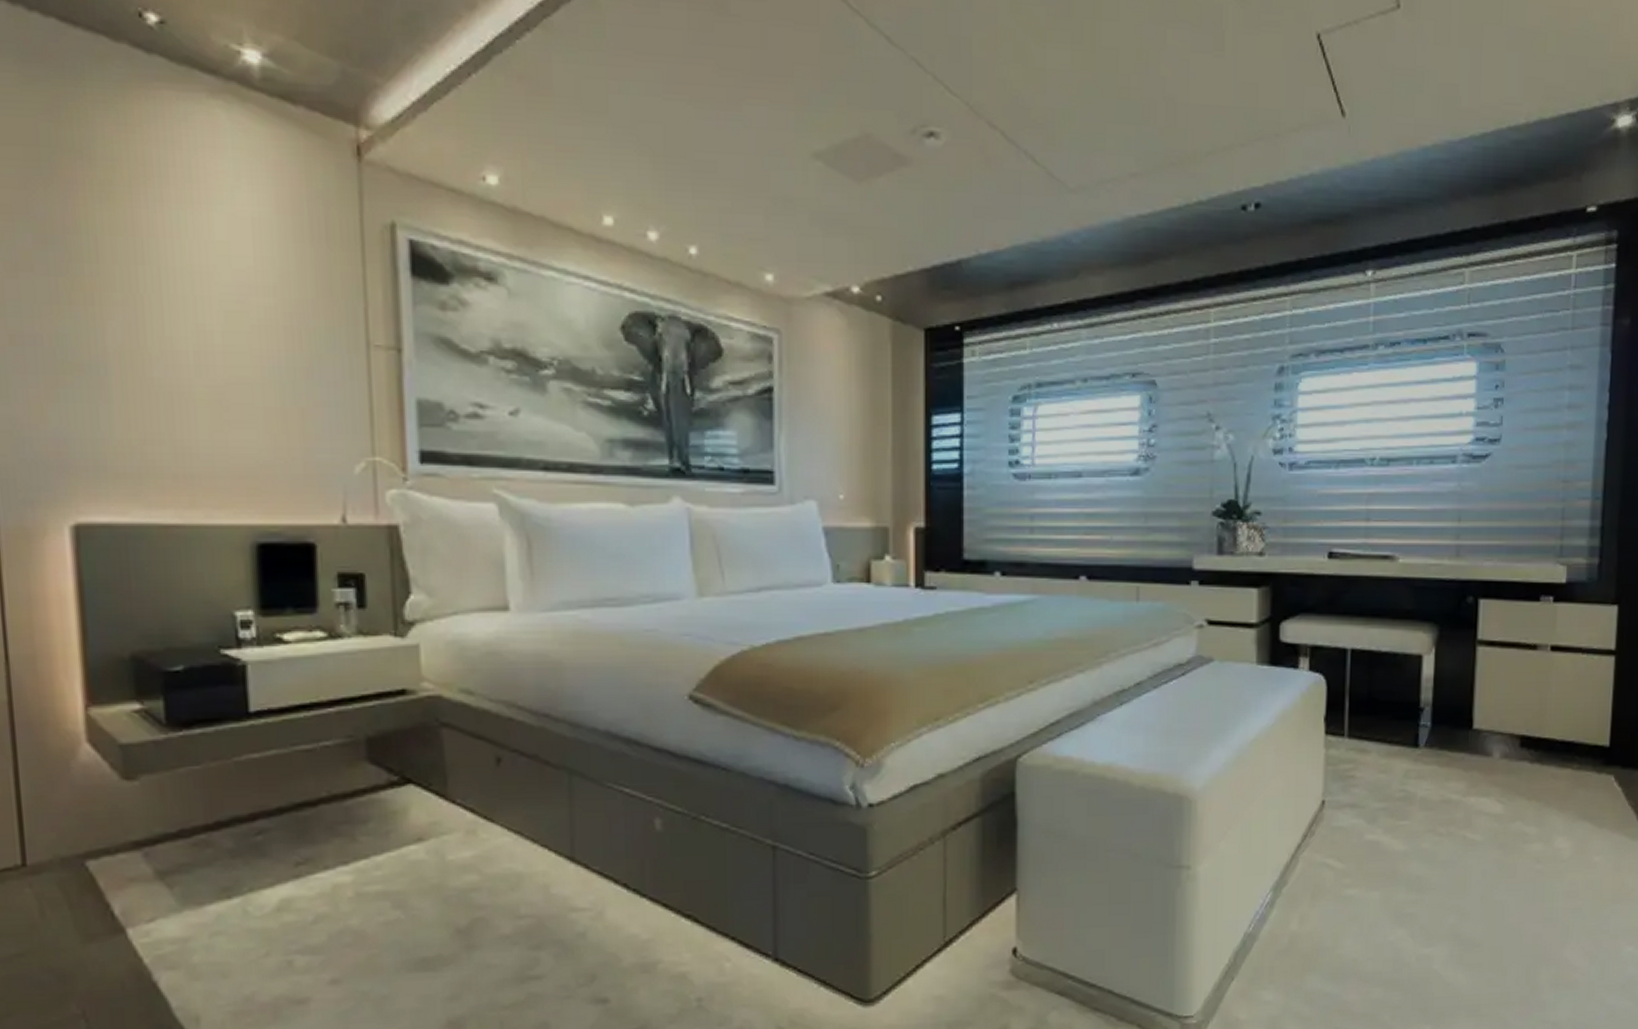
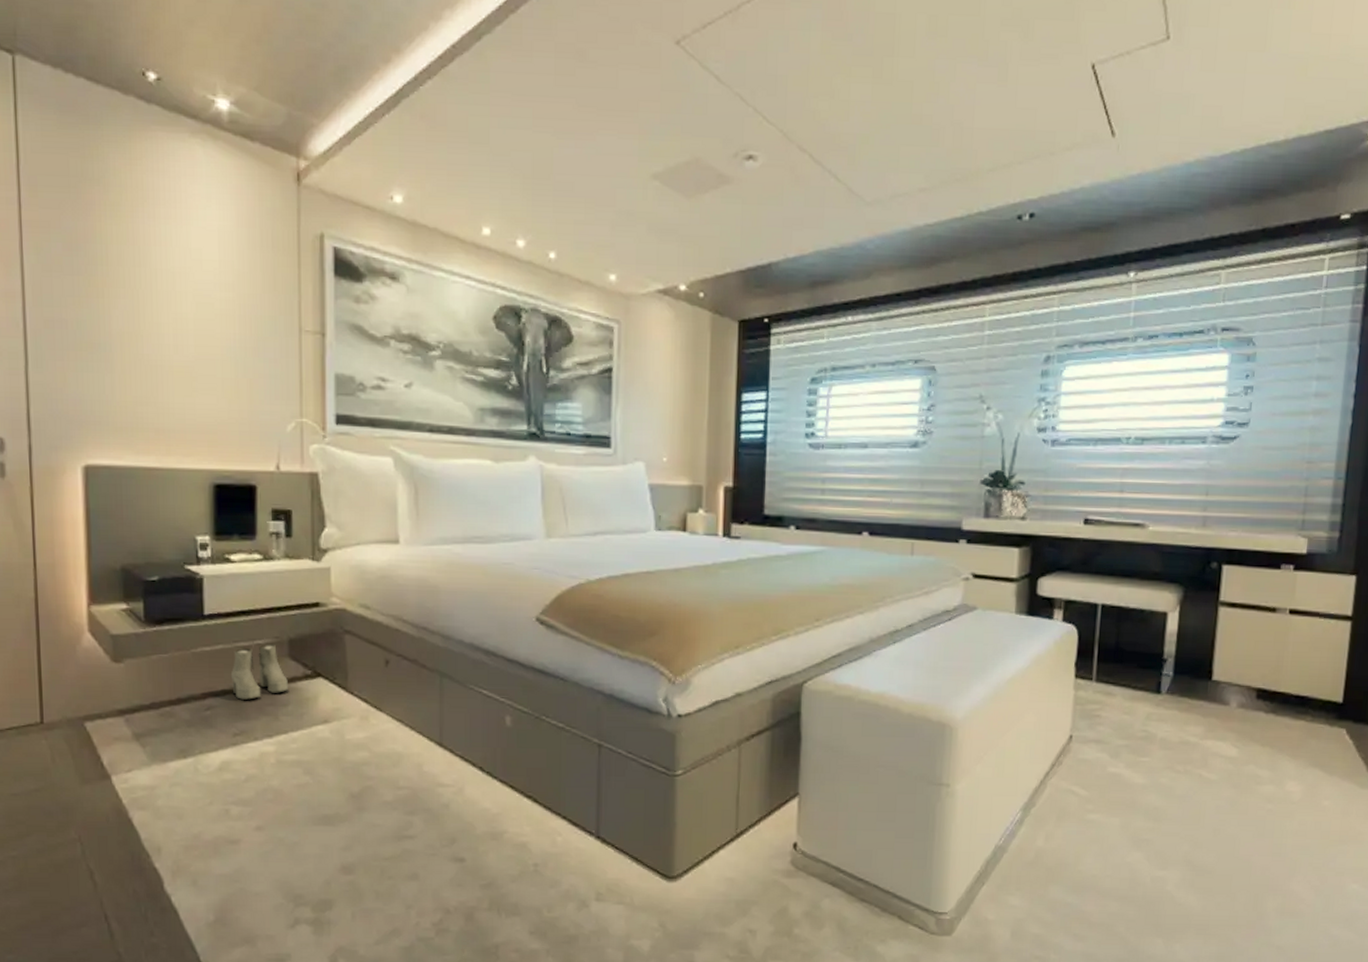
boots: none [288,745,368,820] -> present [230,643,288,701]

